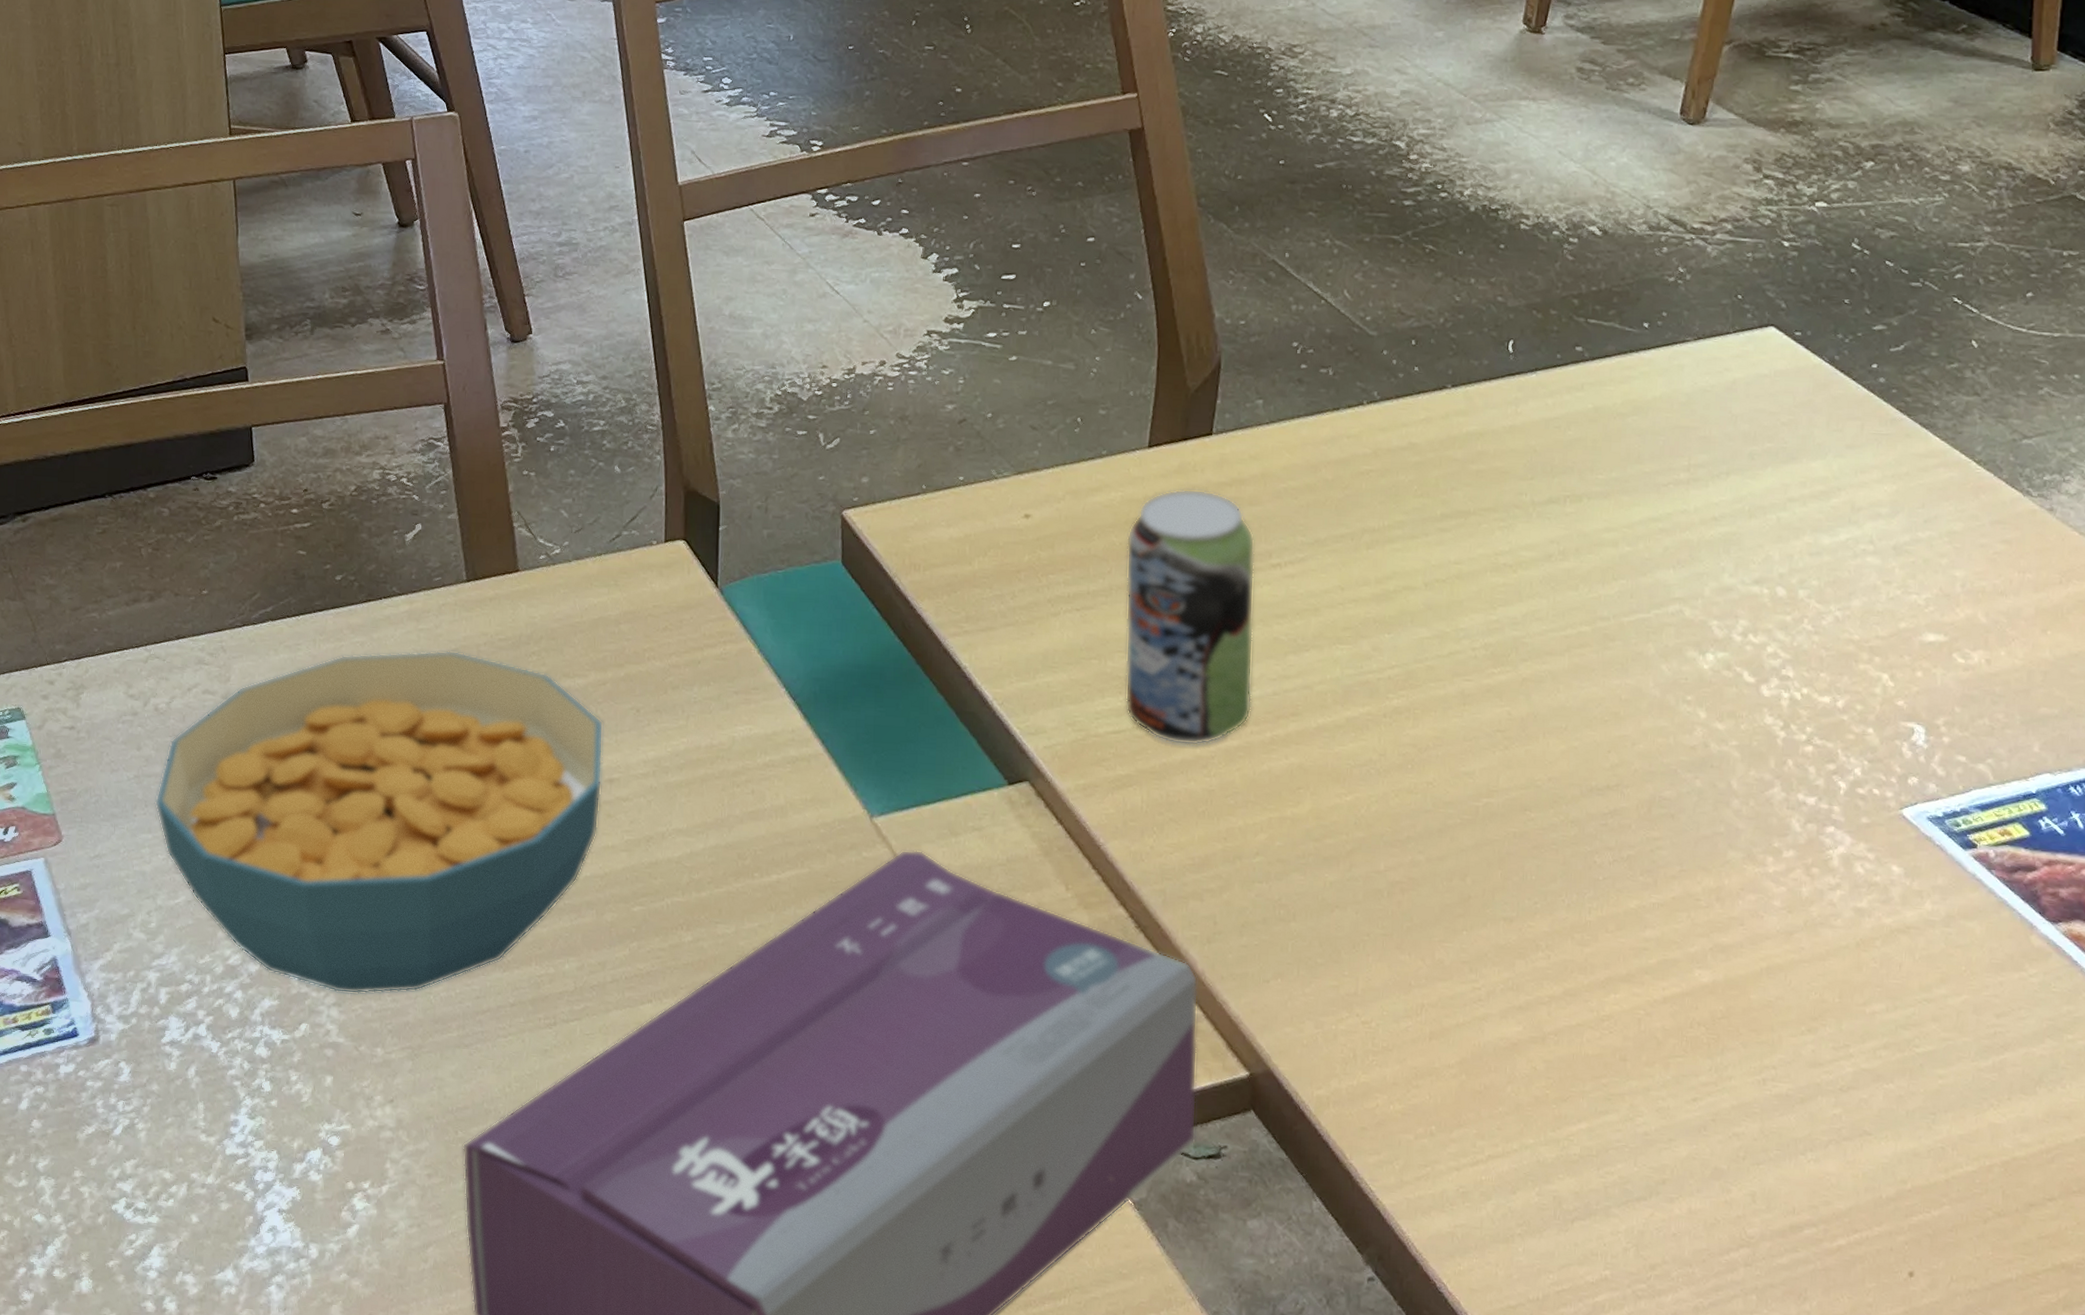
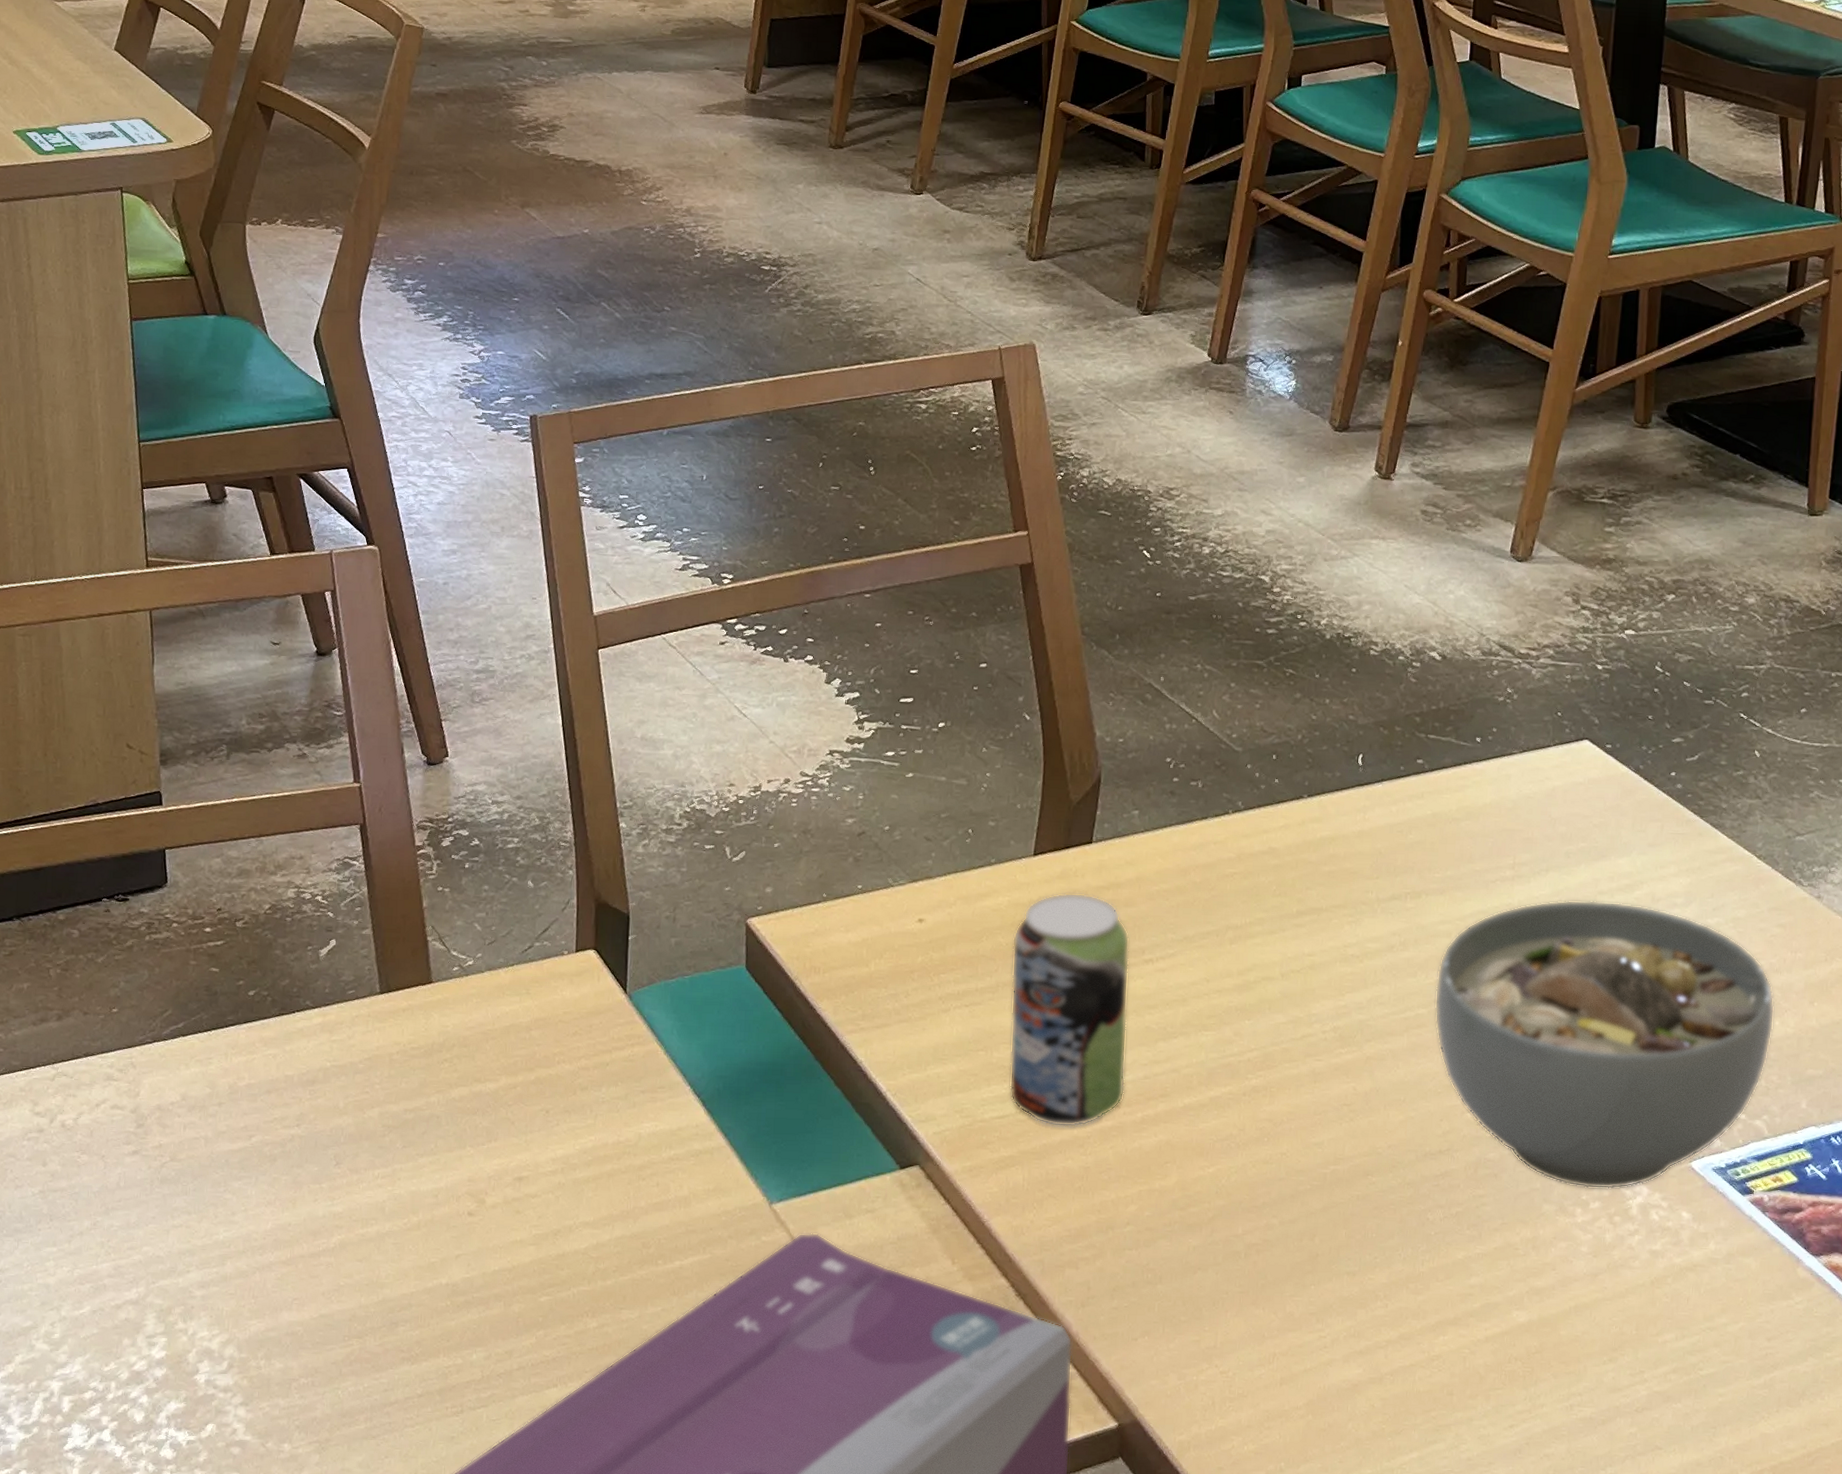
cereal bowl: present [154,650,604,995] -> none [60,1060,514,1393]
soup bowl: none [1599,507,2000,837] -> present [1434,900,1775,1190]

